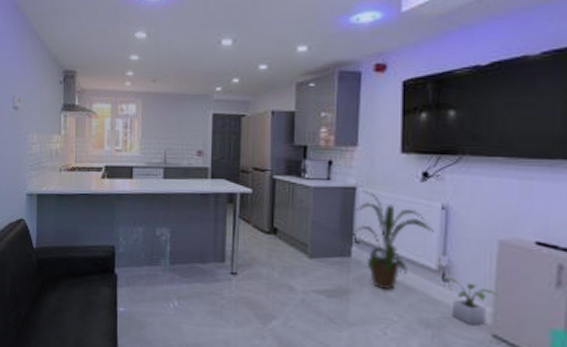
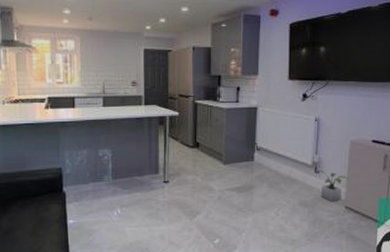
house plant: present [349,191,434,290] -> none [253,110,310,184]

